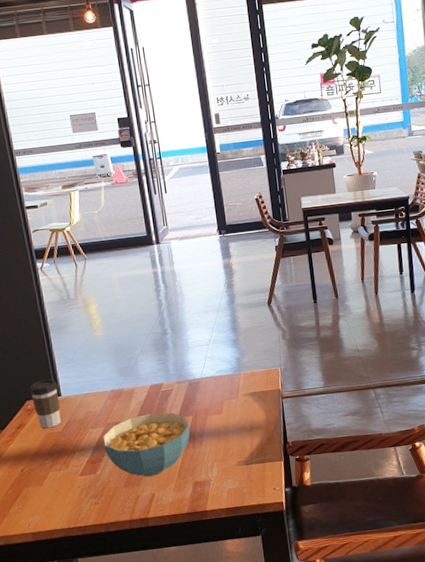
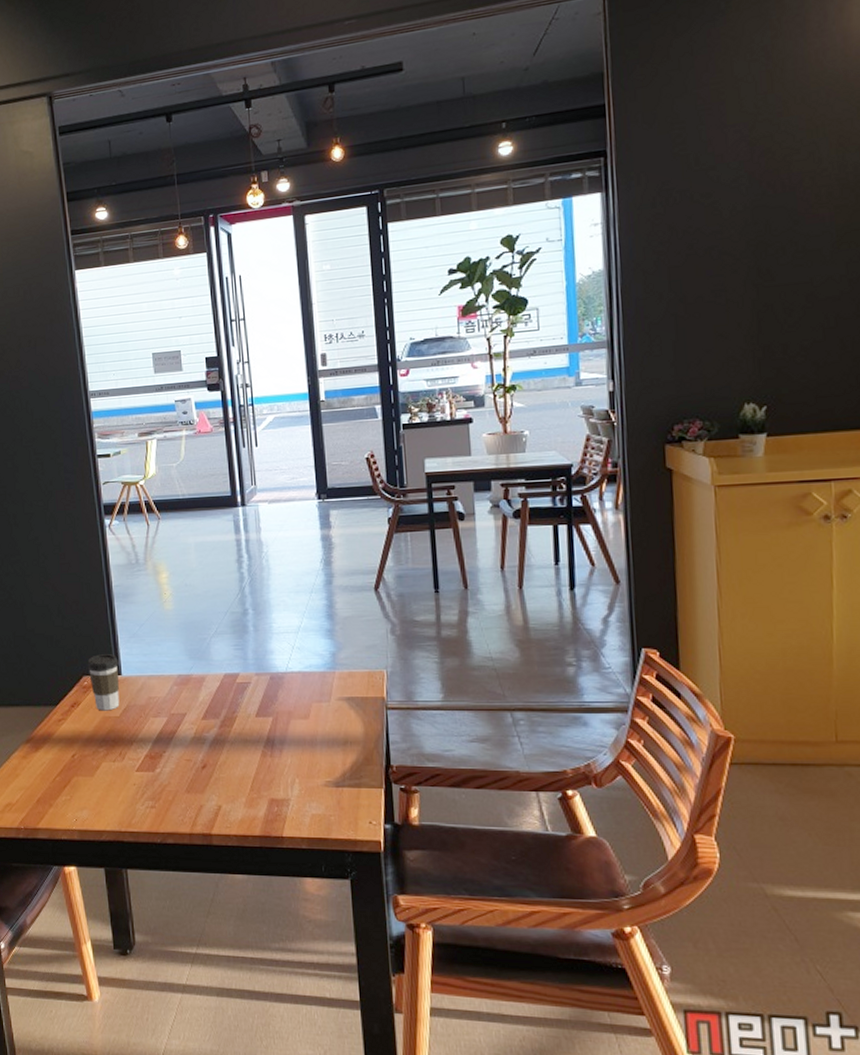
cereal bowl: present [102,412,190,477] -> none [164,708,269,784]

